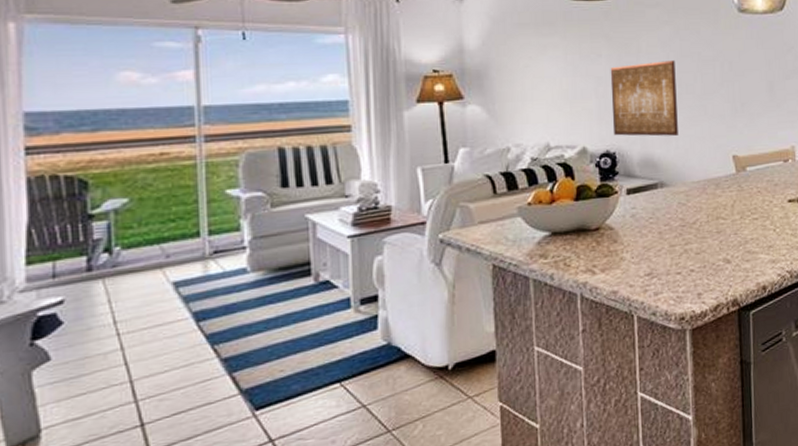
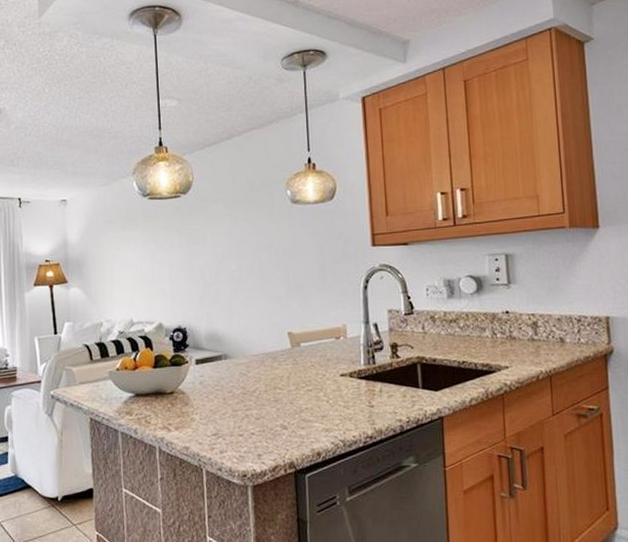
wall art: present [610,60,678,137] -> none [181,248,239,315]

